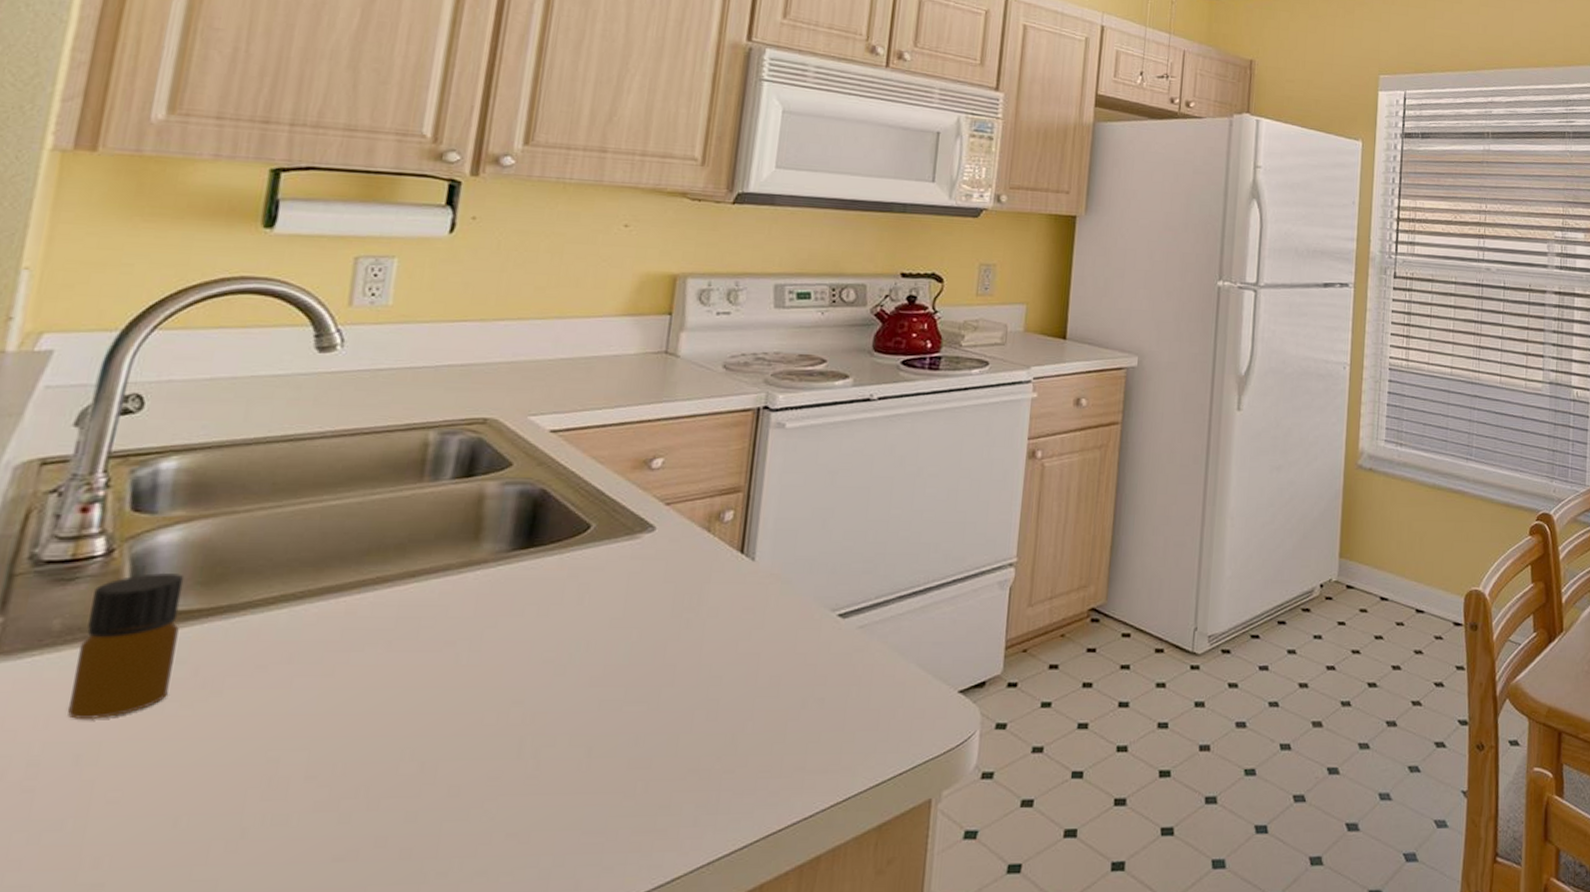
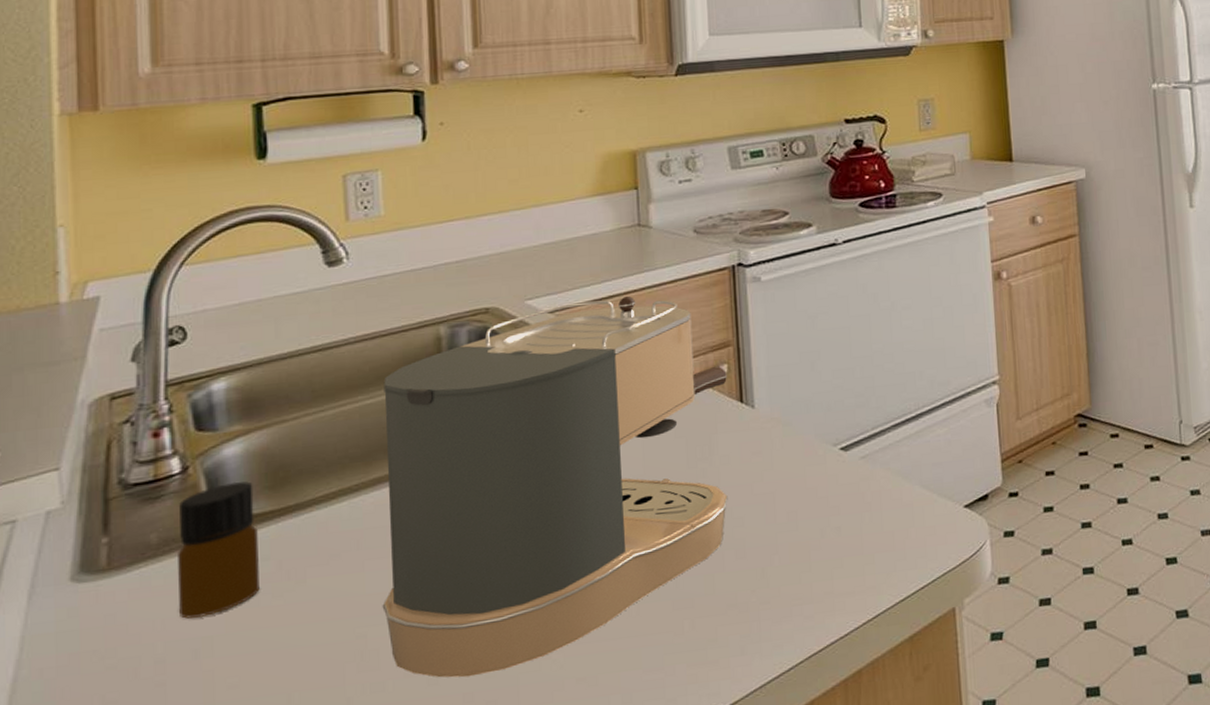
coffee maker: none [303,425,732,819] -> present [382,296,728,678]

